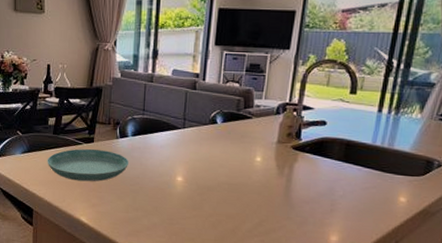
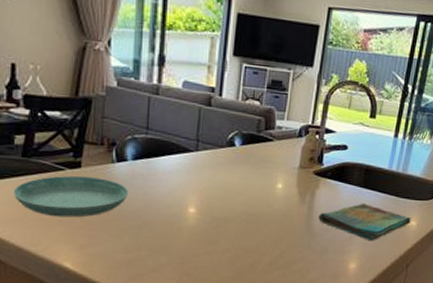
dish towel: none [297,177,400,216] -> present [318,203,411,241]

